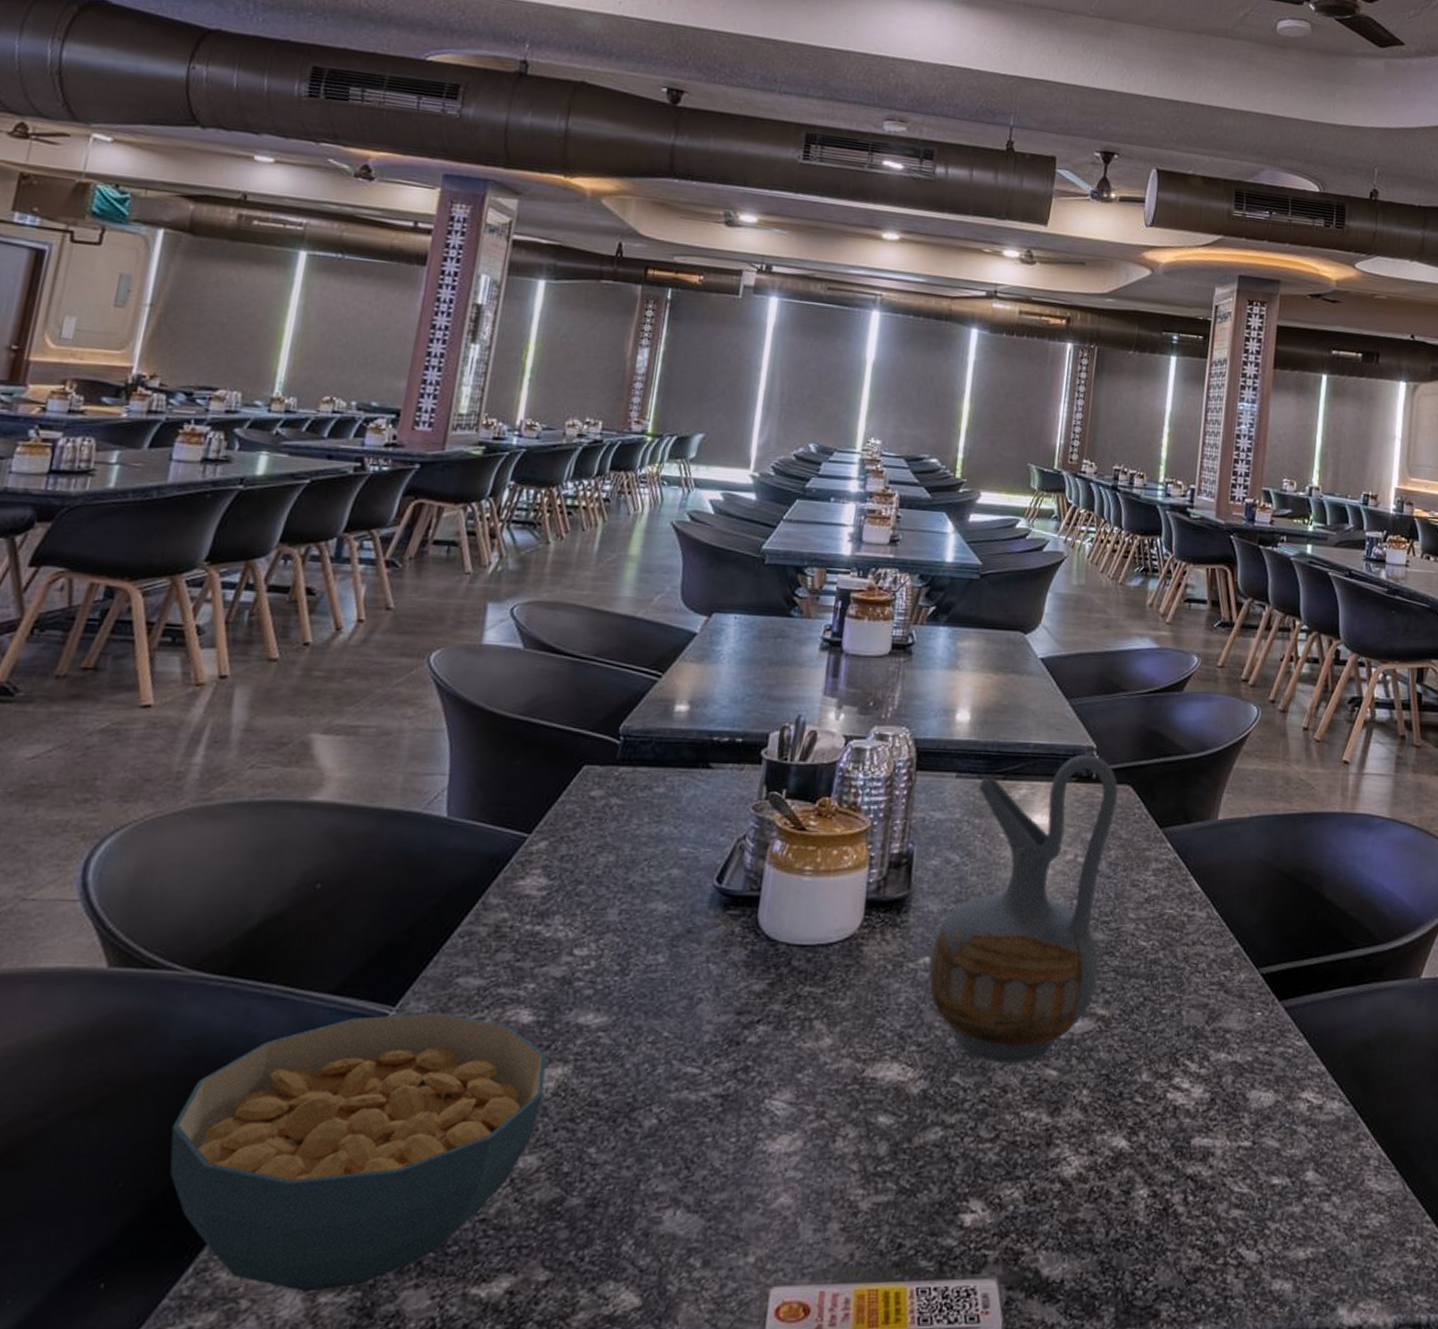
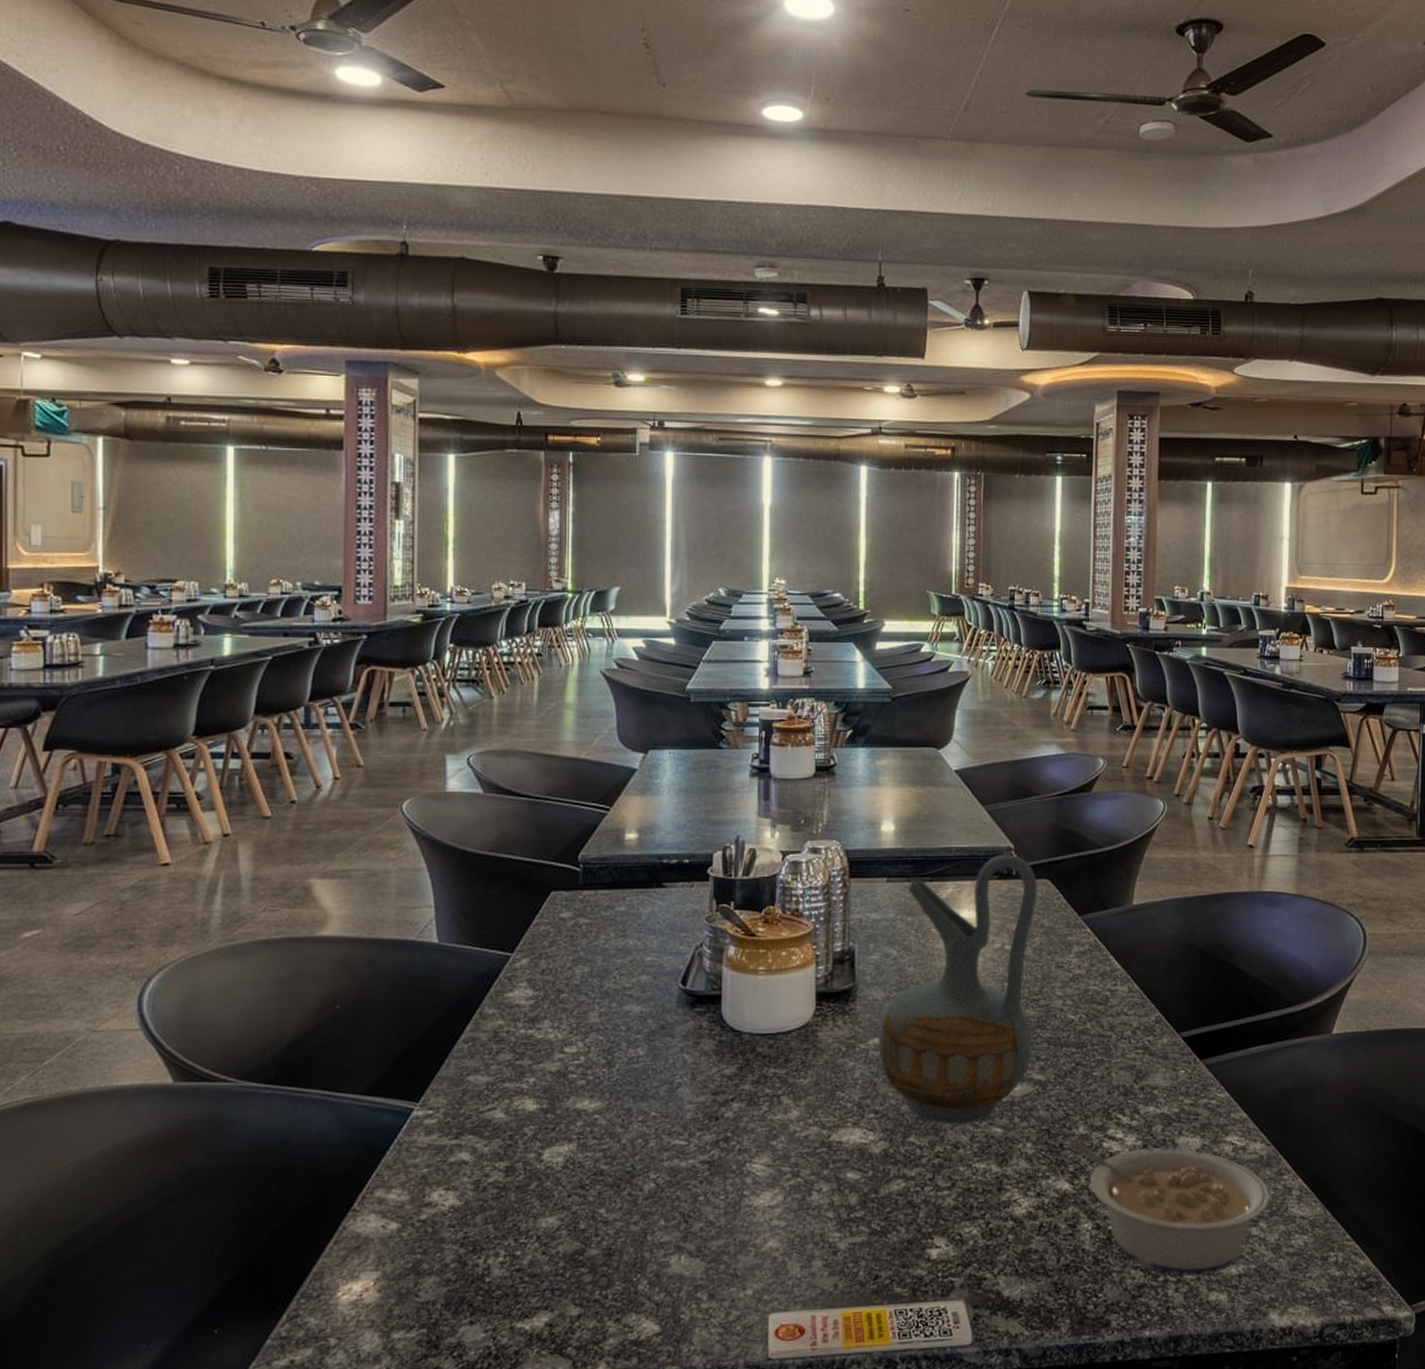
cereal bowl: present [169,1013,547,1292] -> none [250,1106,555,1331]
legume: none [1127,1087,1345,1259] -> present [1067,1138,1270,1276]

